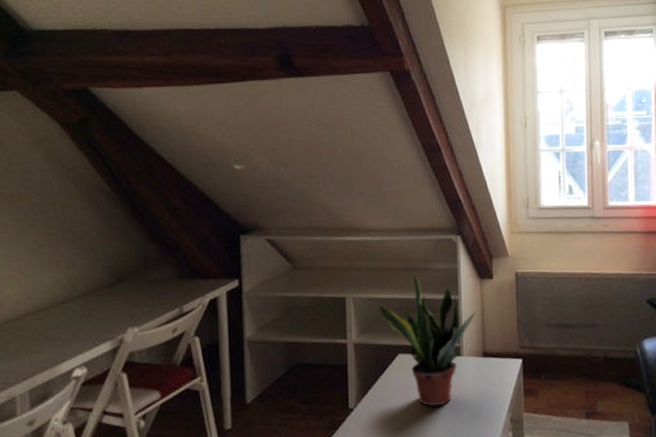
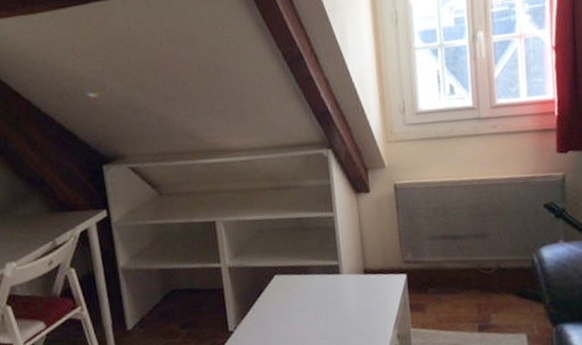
potted plant: present [379,275,477,407] -> none [250,194,355,326]

